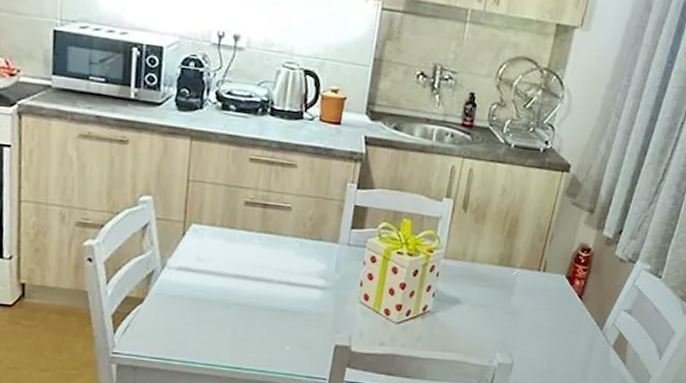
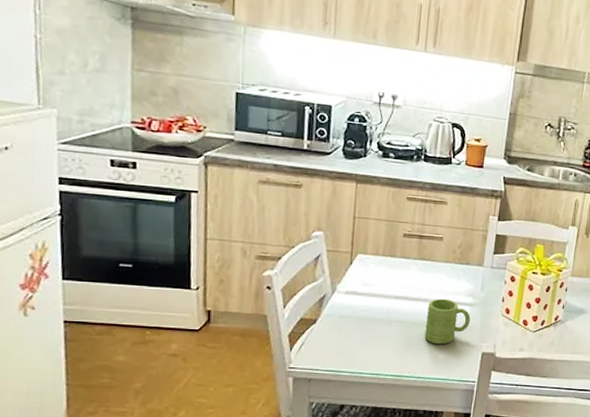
mug: none [268,279,322,334] -> present [424,298,471,345]

